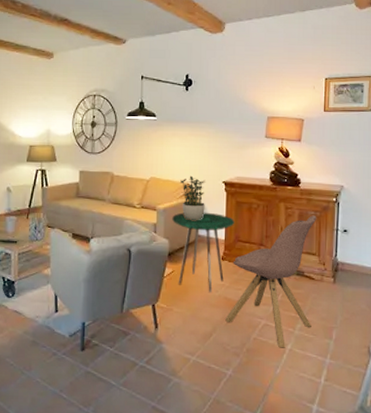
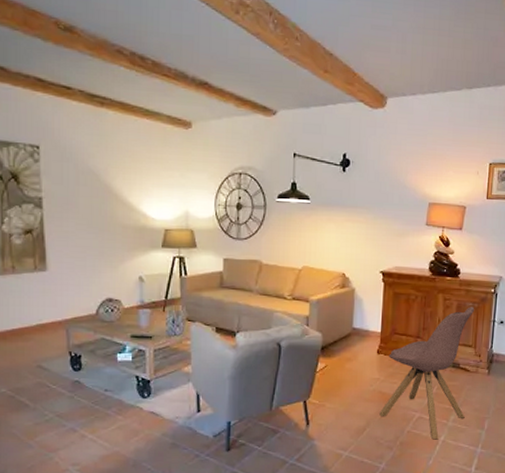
side table: present [172,212,235,293] -> none [326,303,392,388]
potted plant: present [180,175,206,220] -> none [335,265,362,312]

